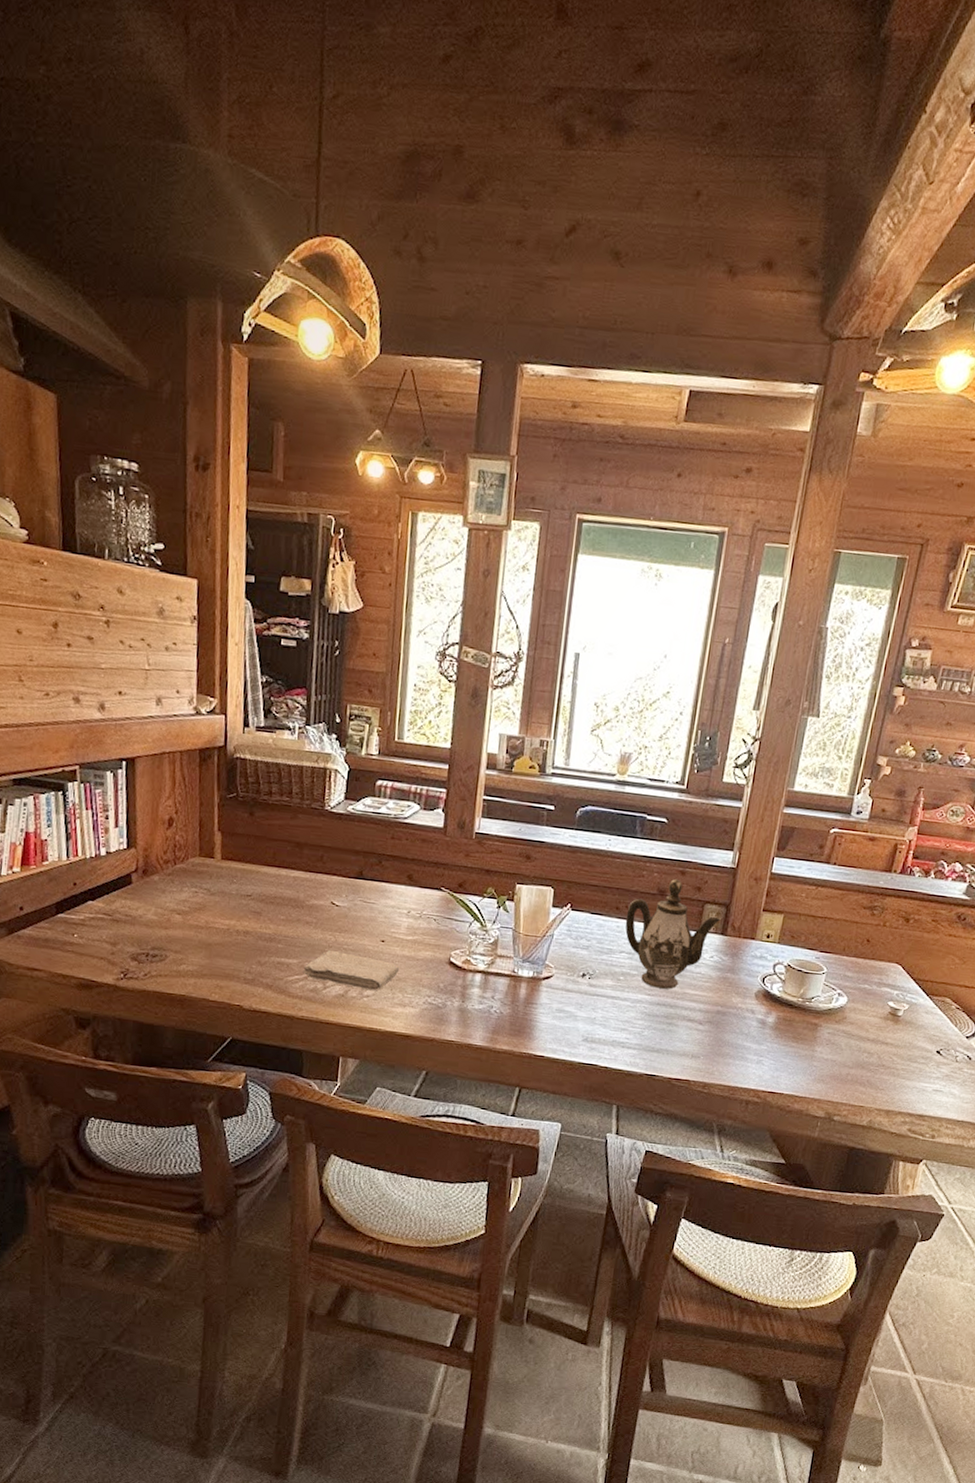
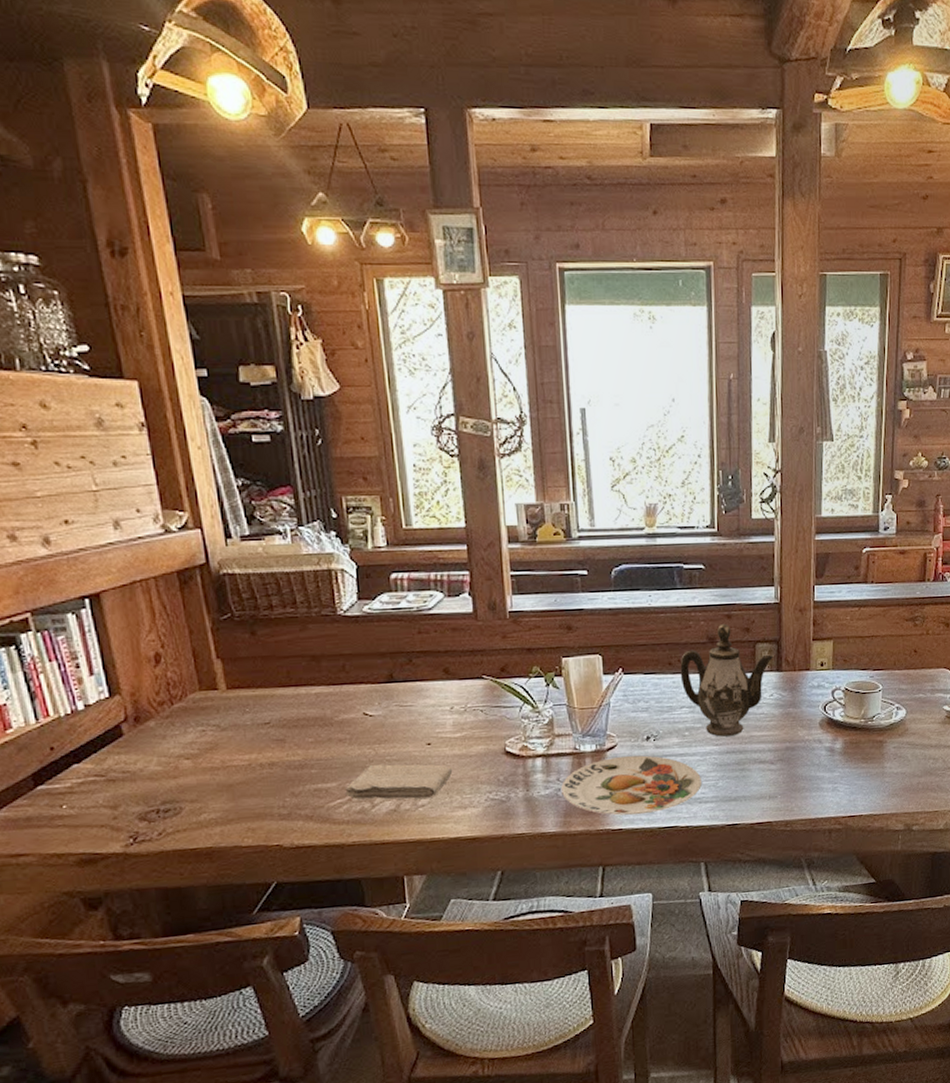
plate: none [494,987,628,1047] -> present [561,755,702,815]

